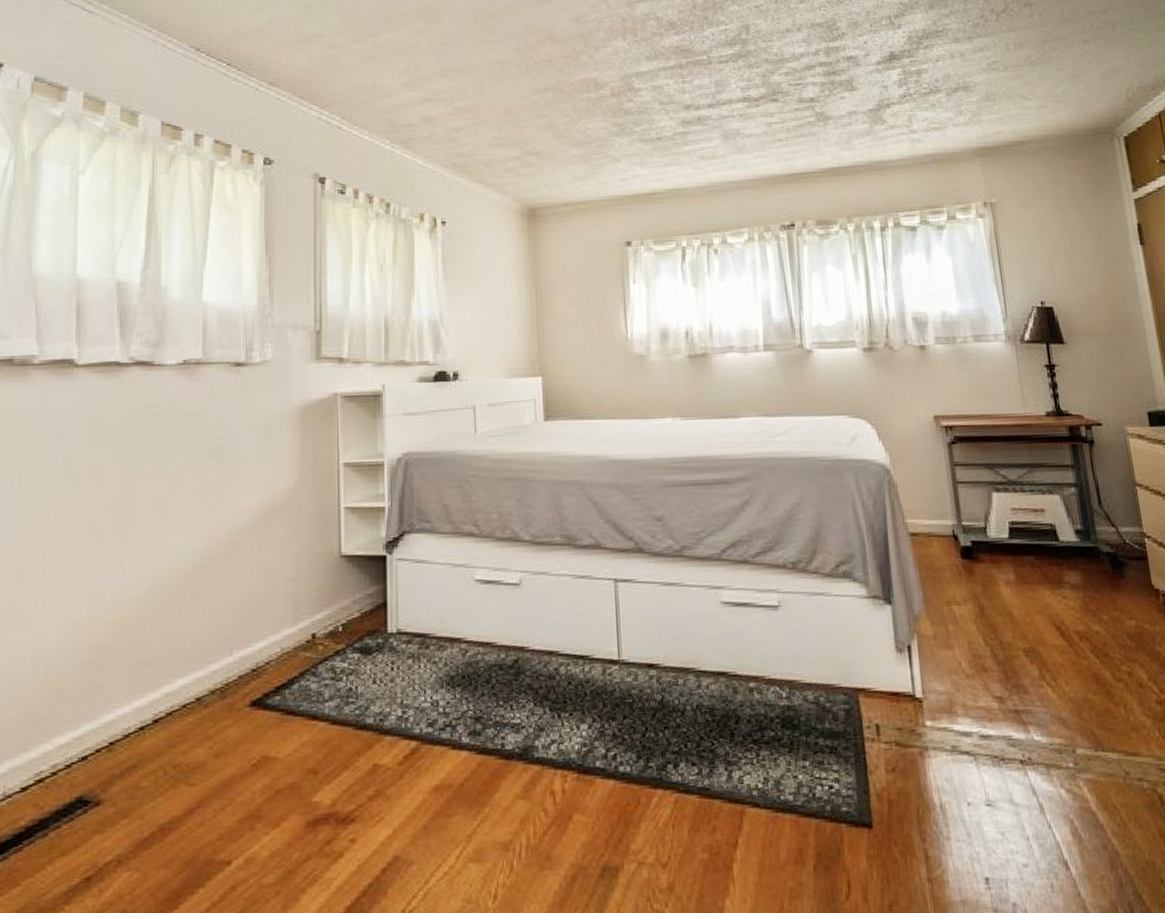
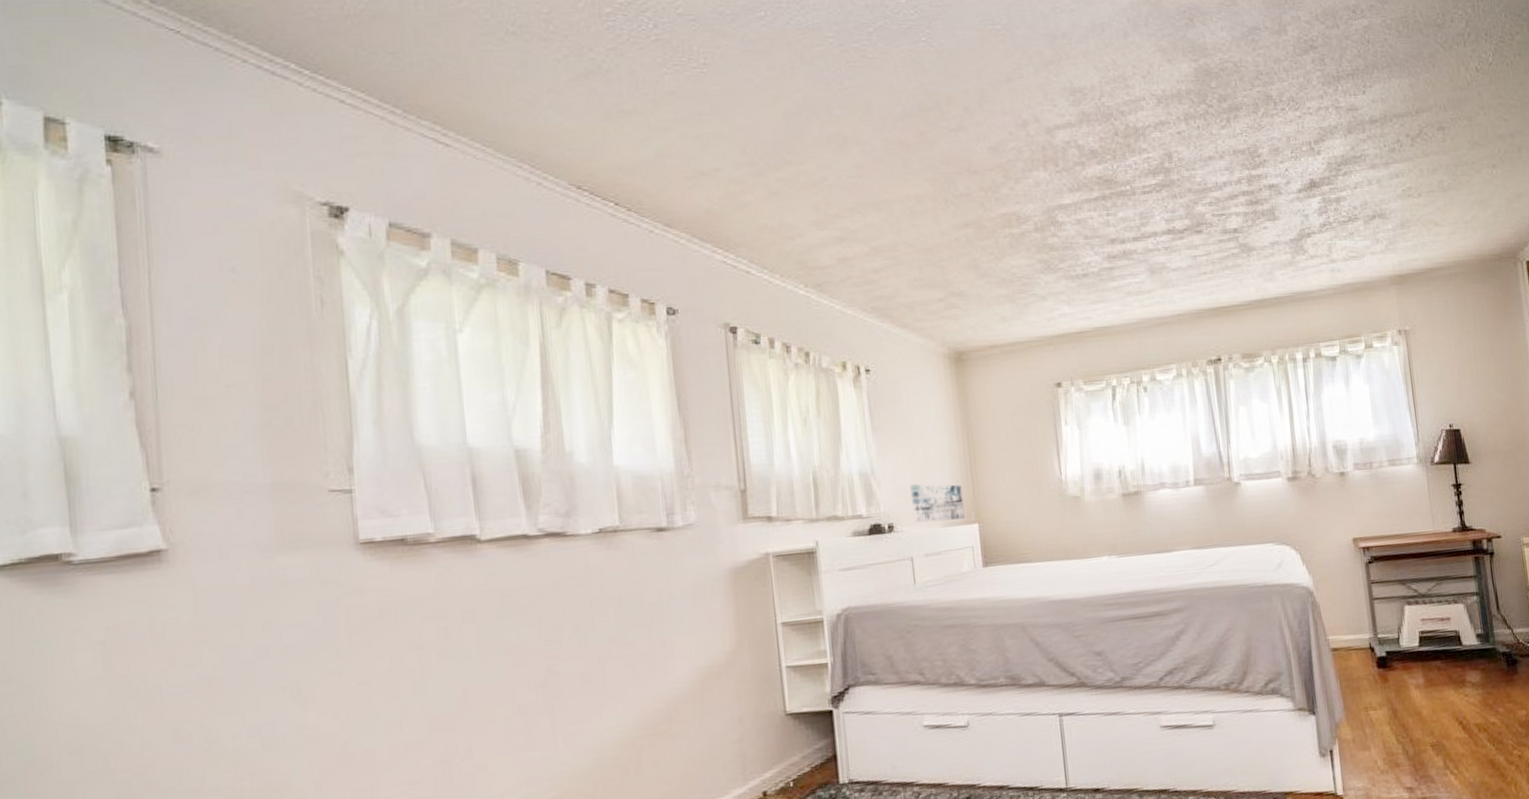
wall art: none [477,333,529,373] -> present [910,483,965,523]

